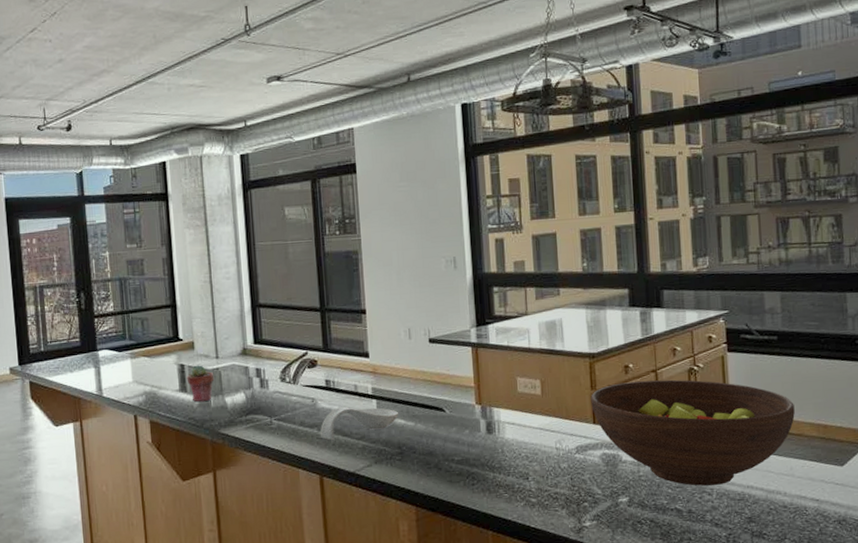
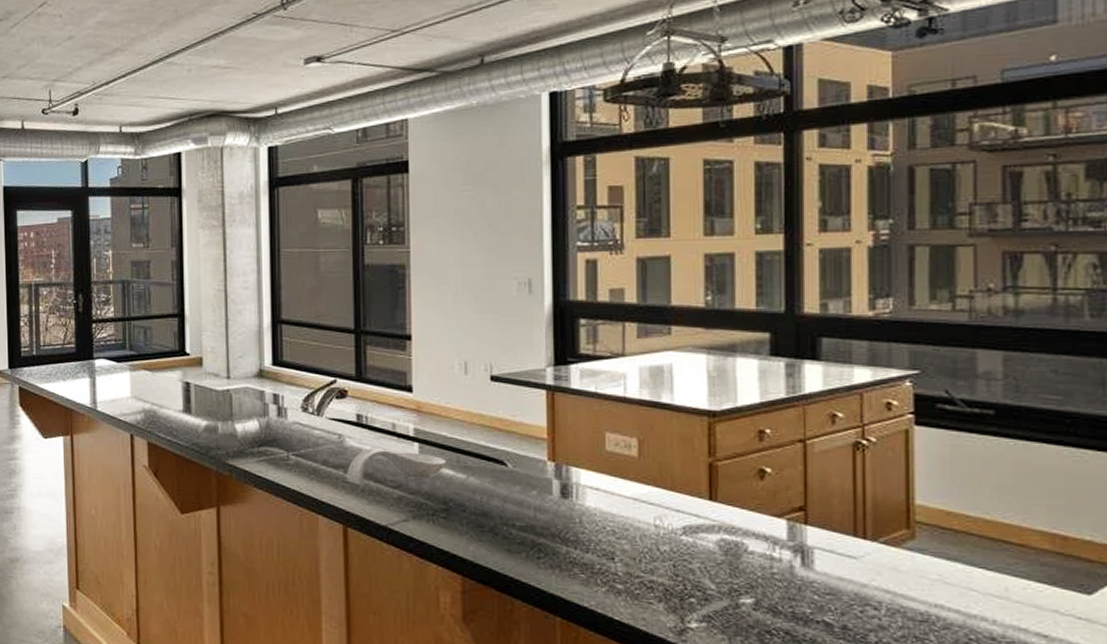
potted succulent: present [186,365,215,402] -> none [192,384,224,427]
fruit bowl: present [591,379,795,486] -> none [707,452,1016,598]

